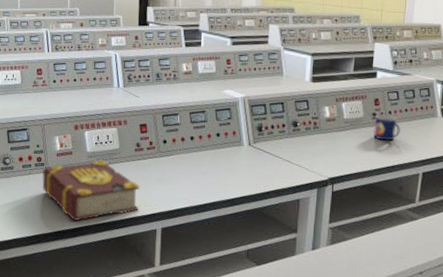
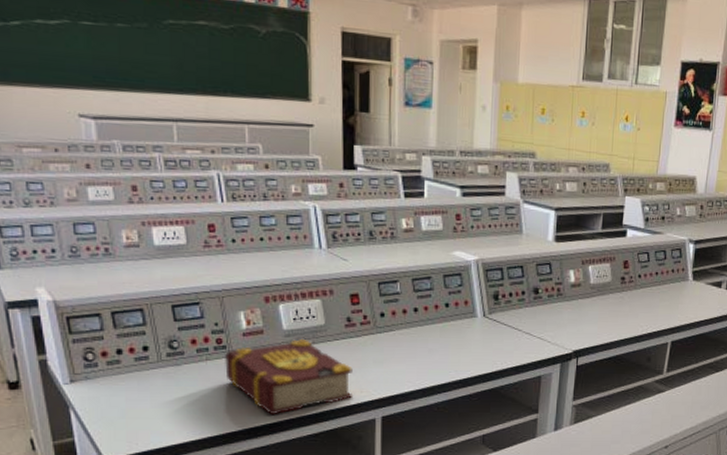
mug: present [374,116,400,141] -> none [622,280,650,308]

